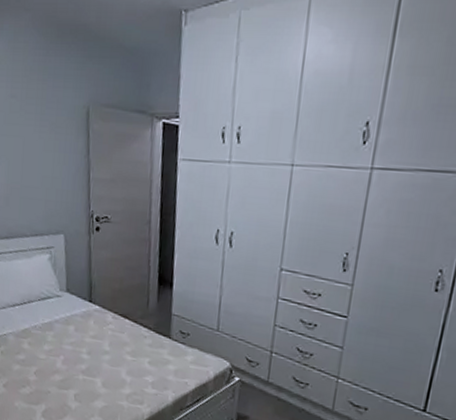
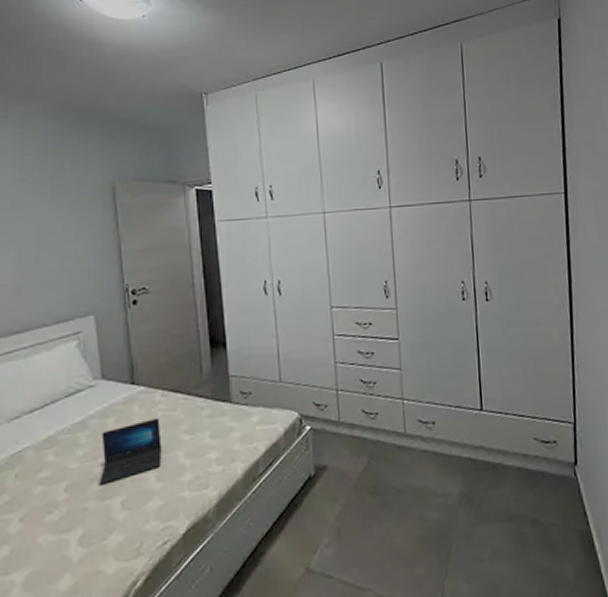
laptop: none [59,335,110,378] -> present [99,417,162,485]

